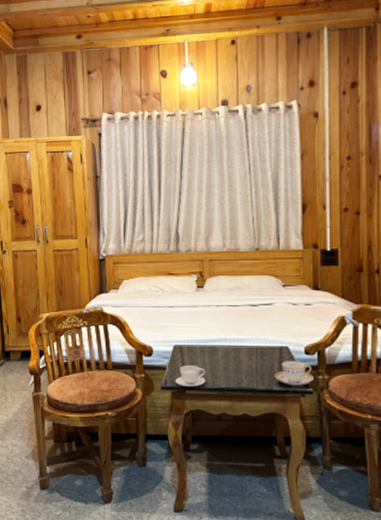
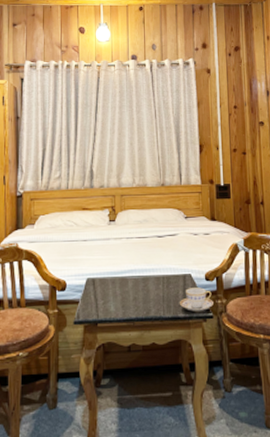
teacup: present [175,364,205,387] -> none [87,297,116,320]

